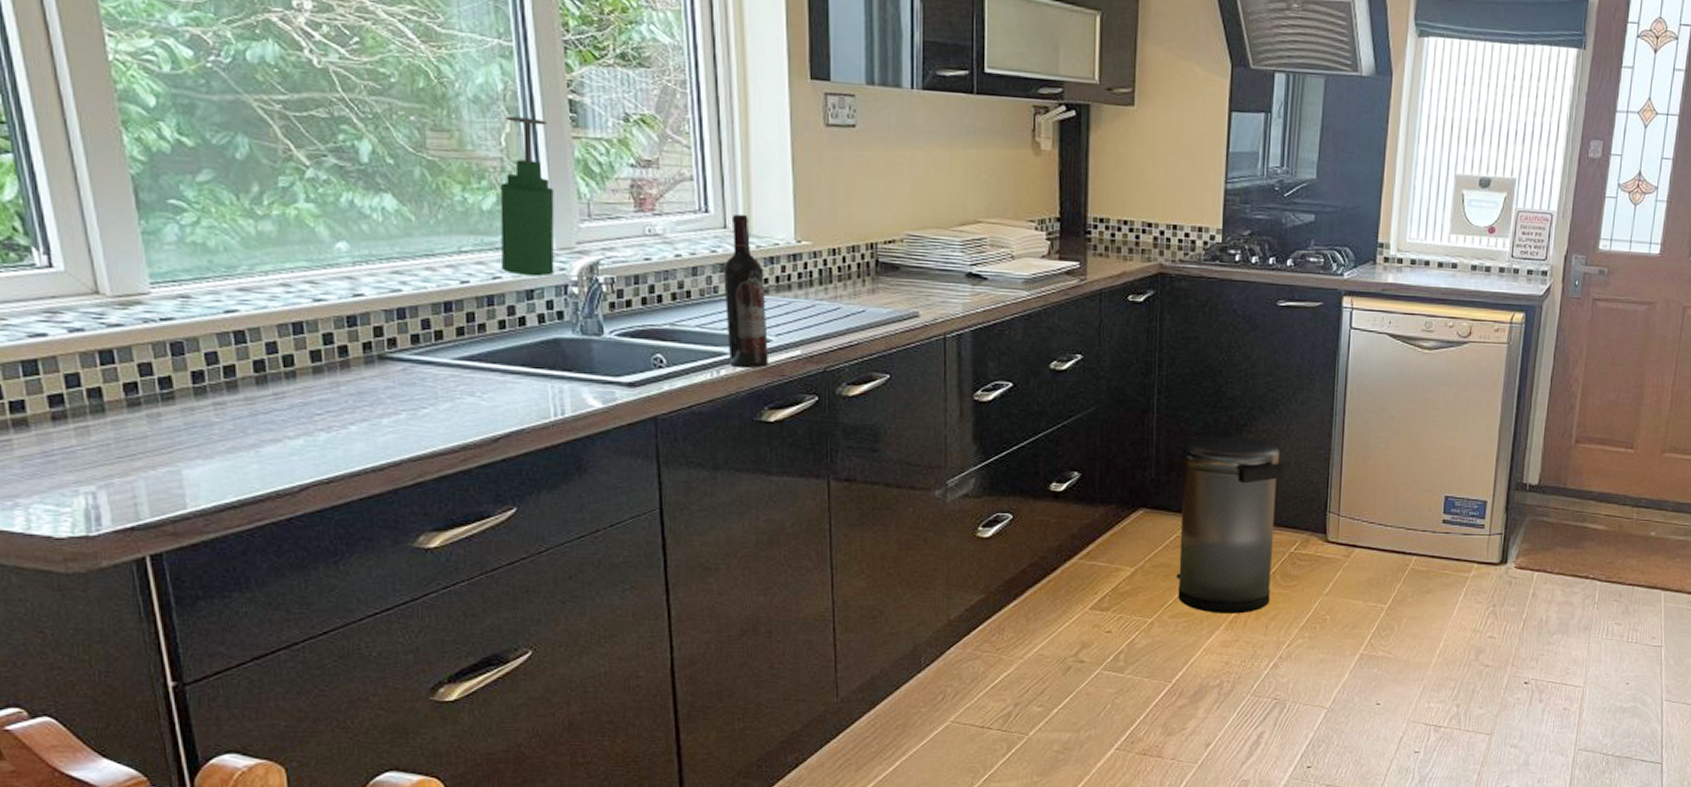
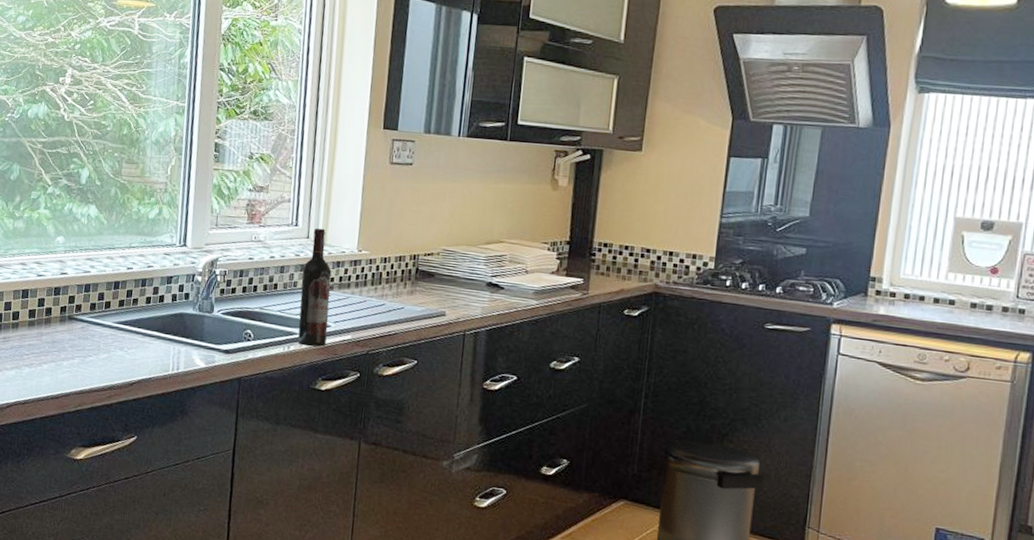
soap dispenser: present [499,116,555,276] -> none [155,154,199,267]

